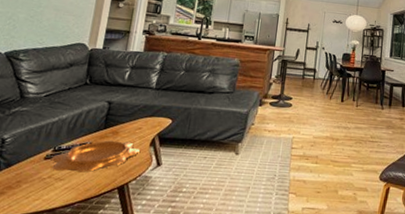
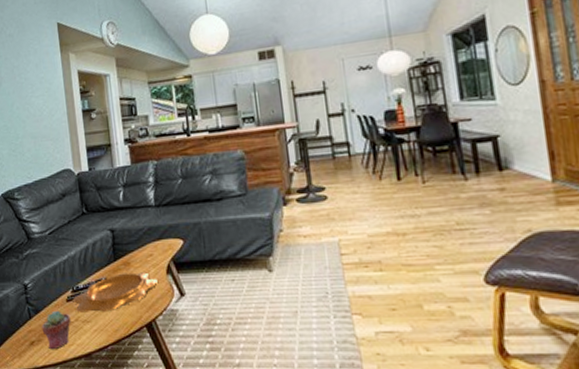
potted succulent: none [8,166,44,203] -> present [41,310,71,350]

